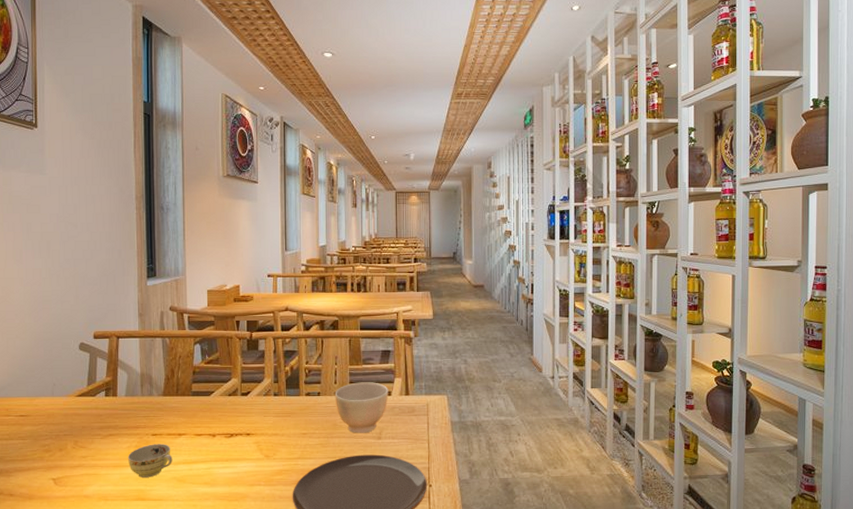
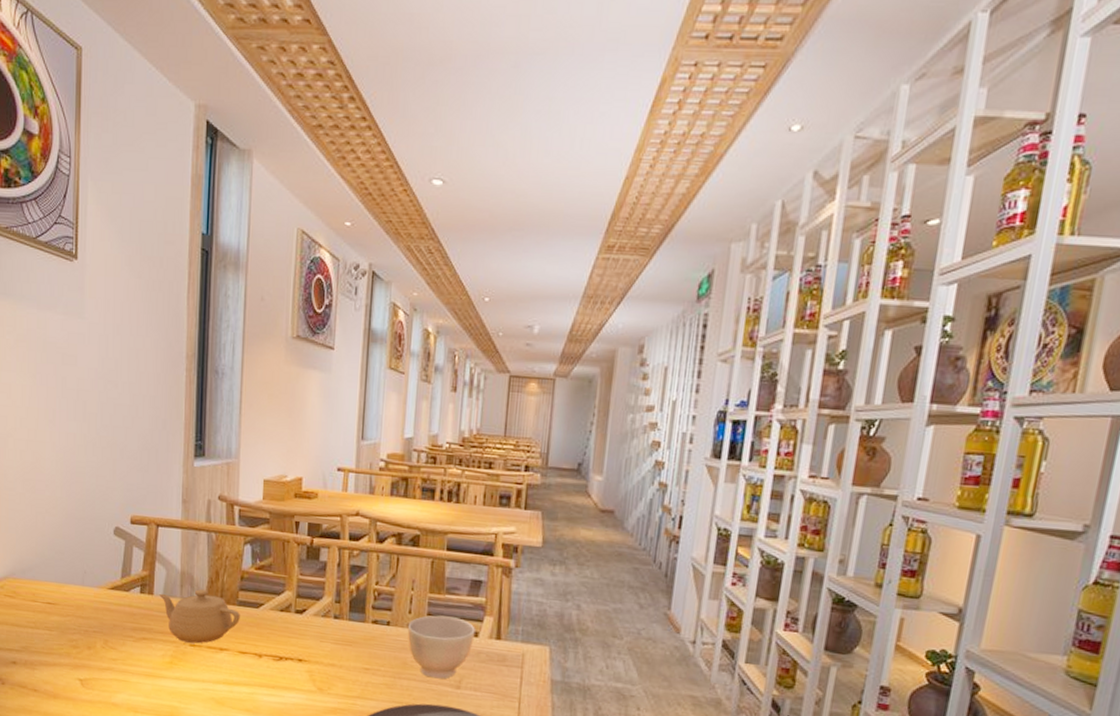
teapot: none [122,386,194,433] -> present [159,589,240,644]
teacup: present [127,444,173,478] -> none [161,655,212,694]

